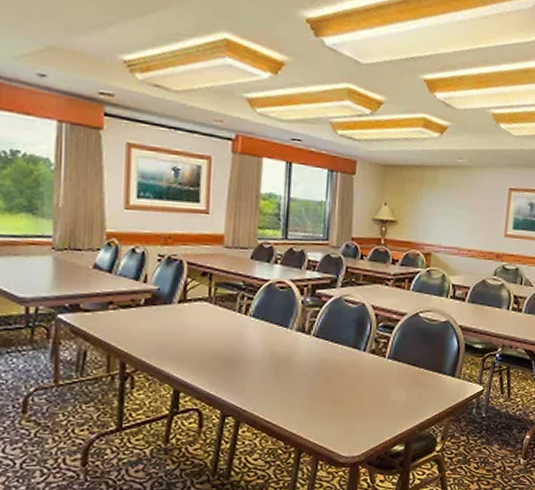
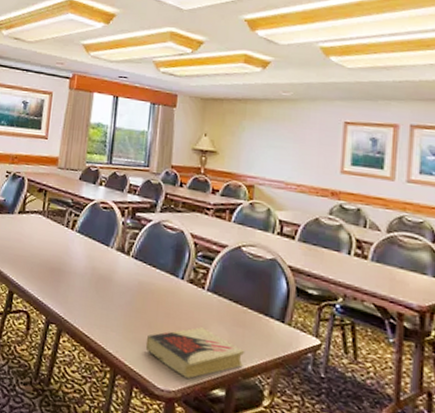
book: none [329,393,422,443] -> present [145,327,245,379]

